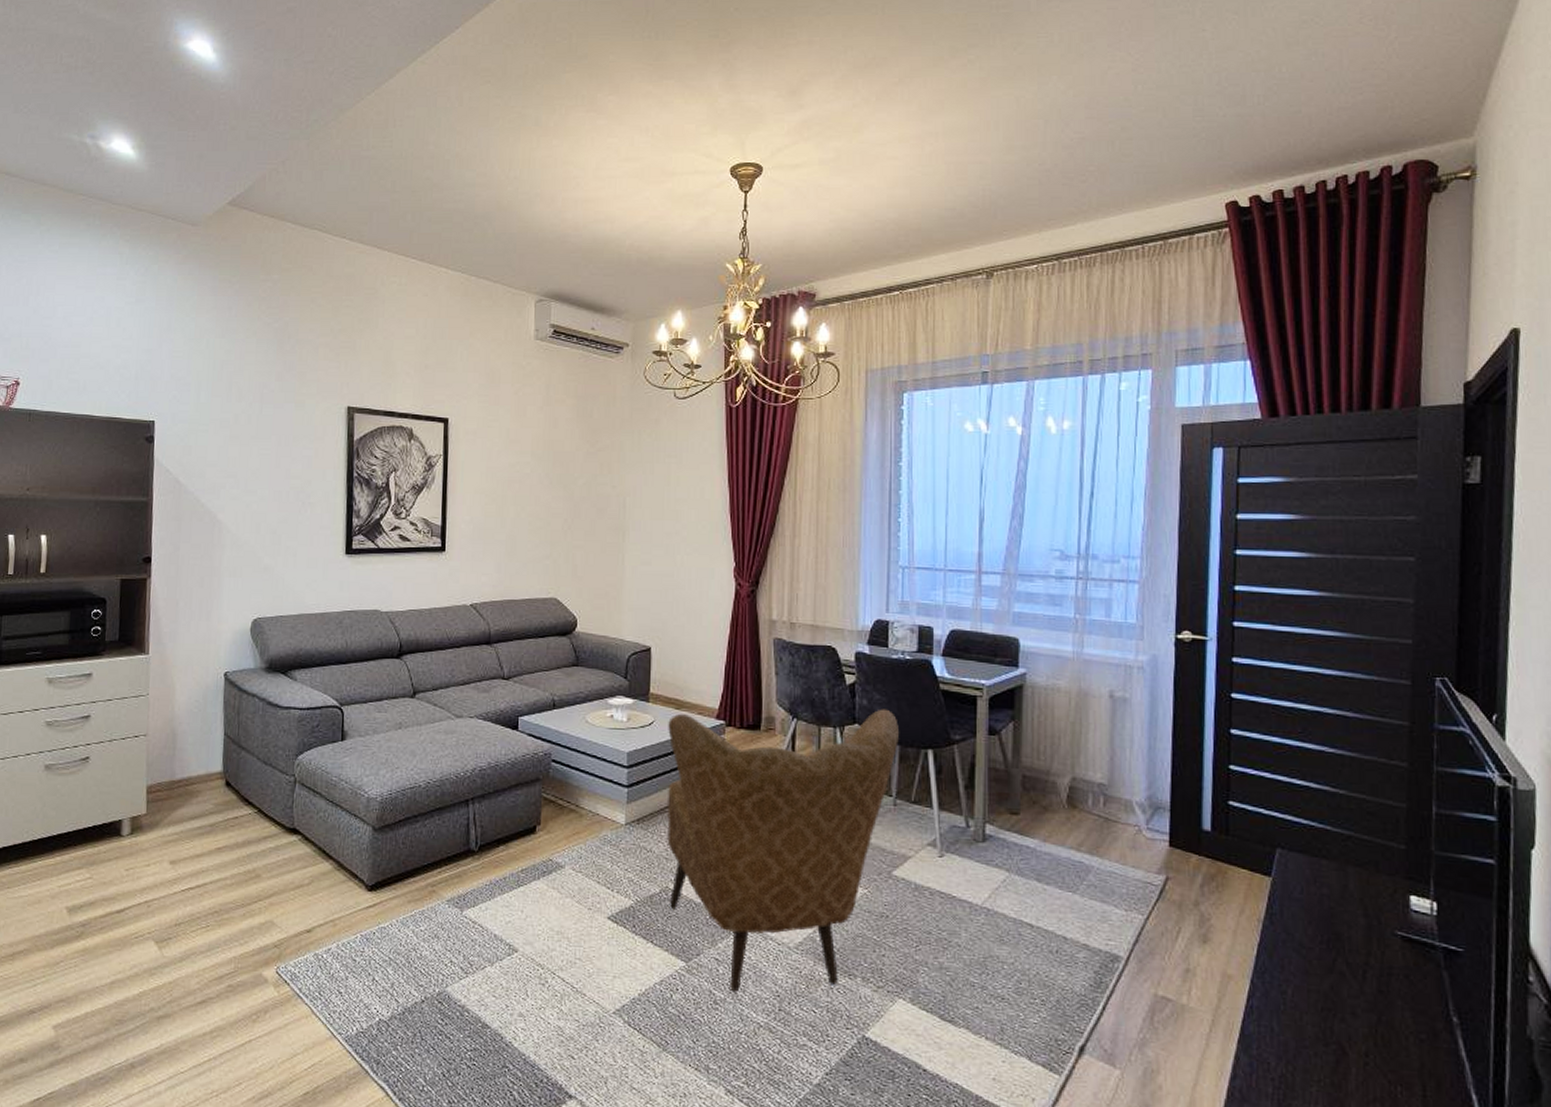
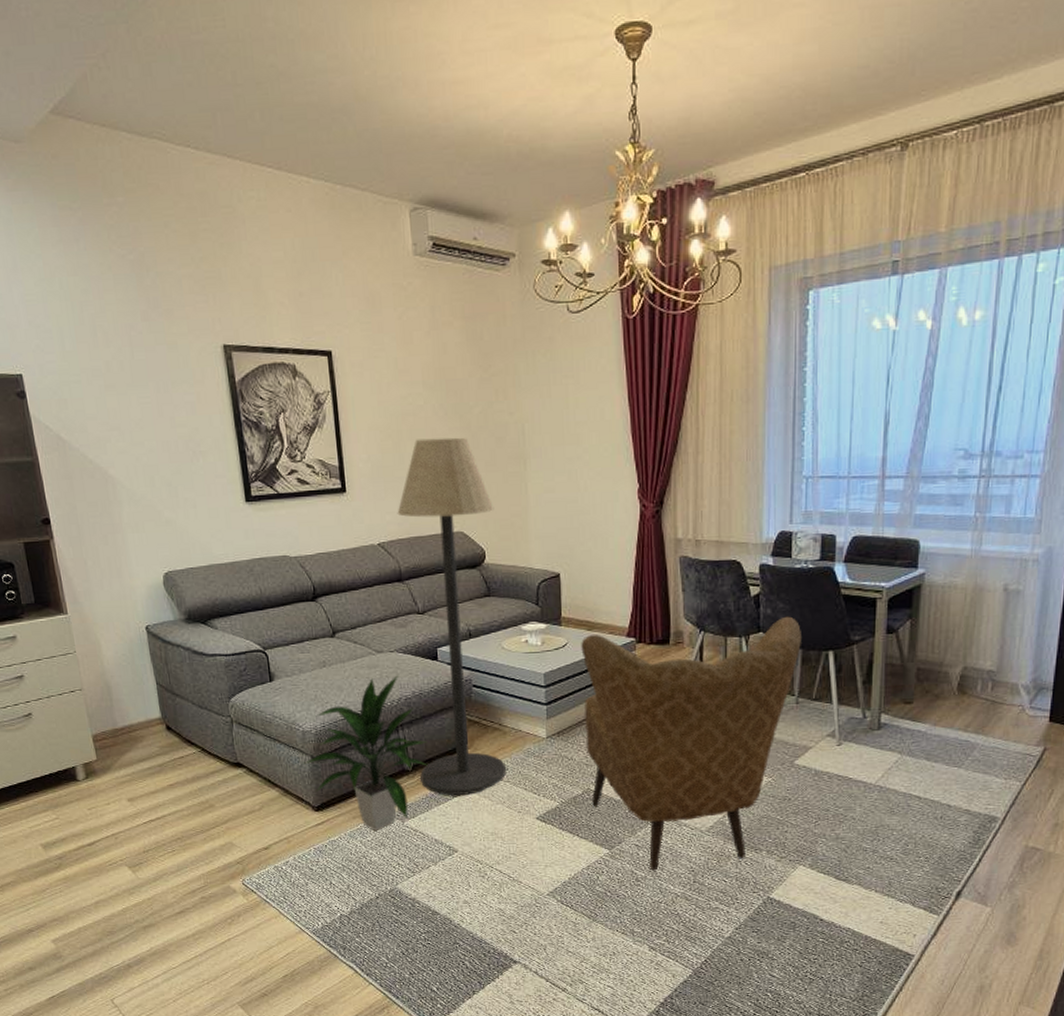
indoor plant: none [363,741,498,919] -> present [303,674,428,831]
floor lamp: none [486,505,590,884] -> present [397,437,506,795]

